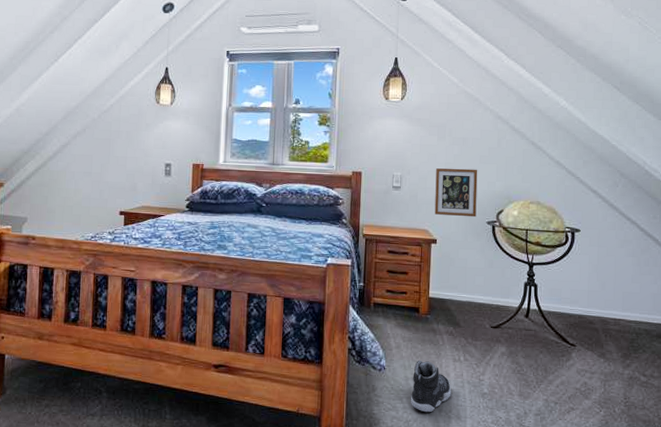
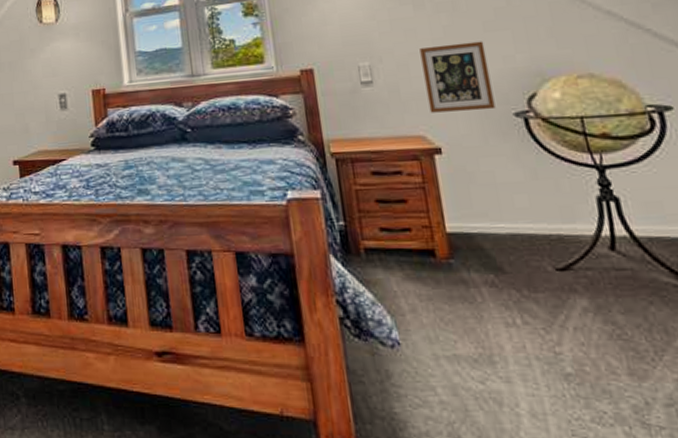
sneaker: present [411,360,452,413] -> none [444,327,514,409]

